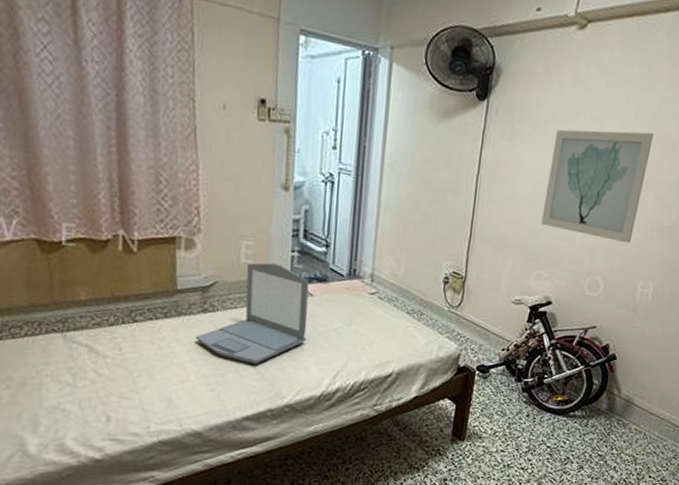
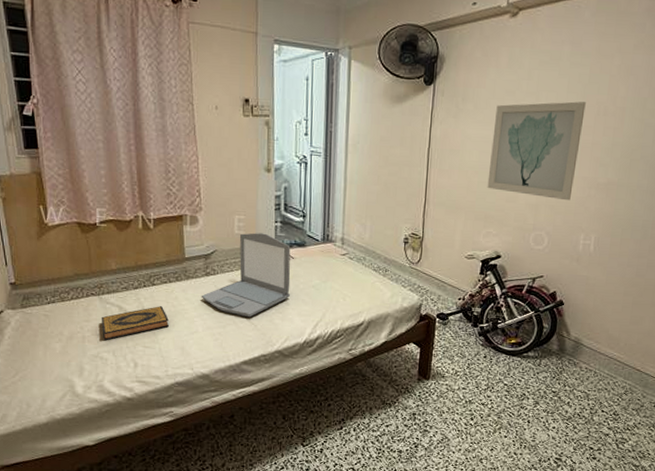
hardback book: none [65,347,153,389] -> present [102,306,169,341]

